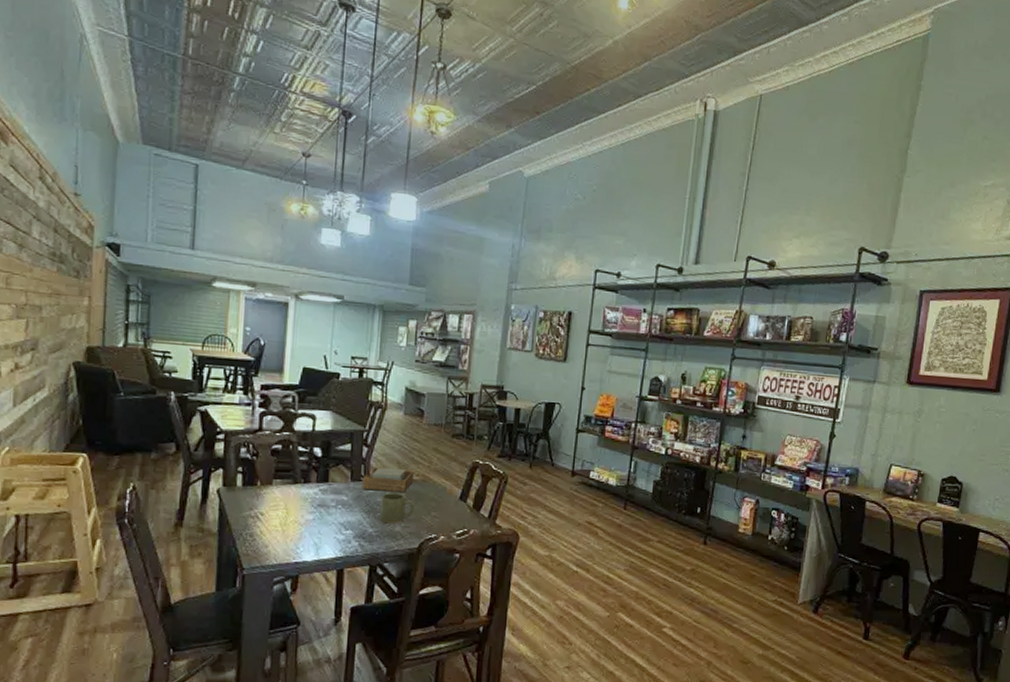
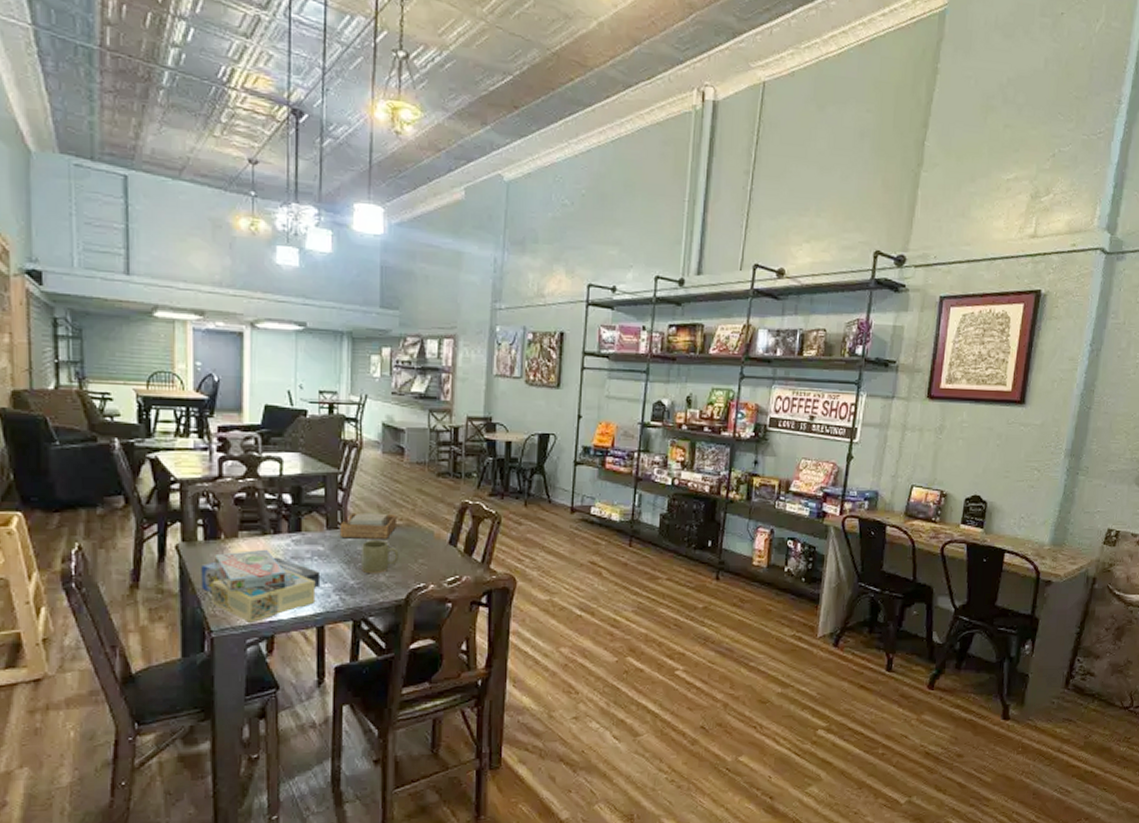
board game: none [237,496,343,563] -> present [201,549,321,622]

